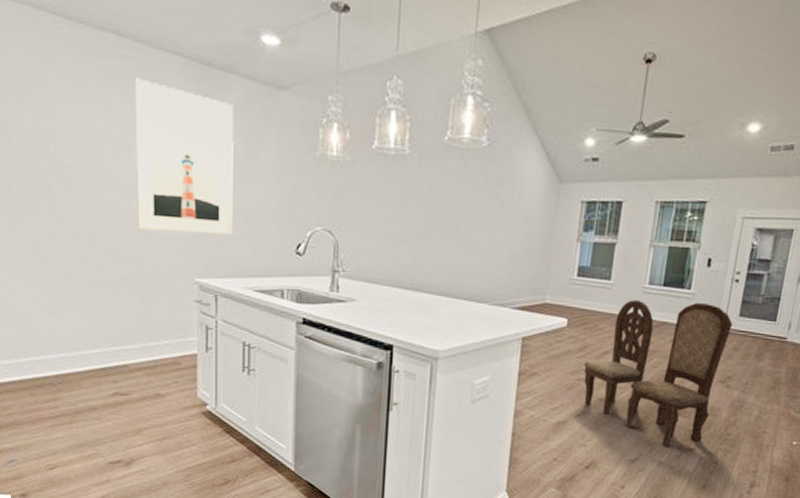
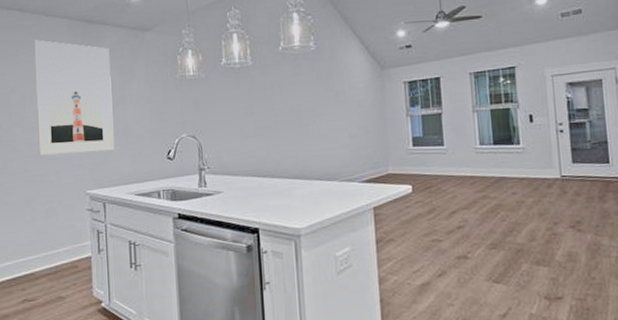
dining chair: present [583,299,733,446] -> none [436,155,569,297]

